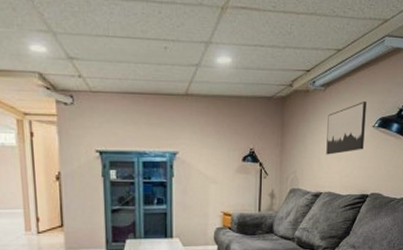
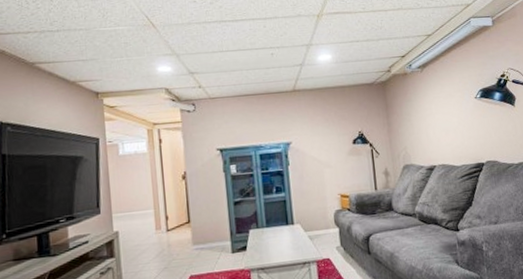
wall art: present [326,101,367,155] -> none [429,76,470,129]

